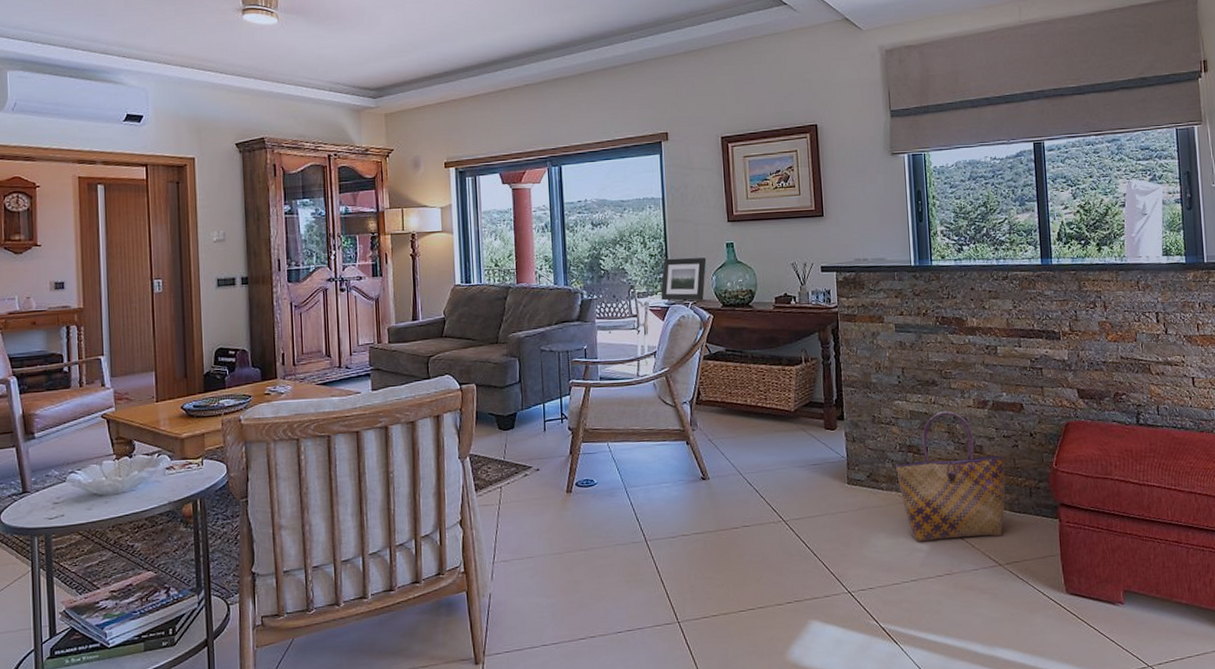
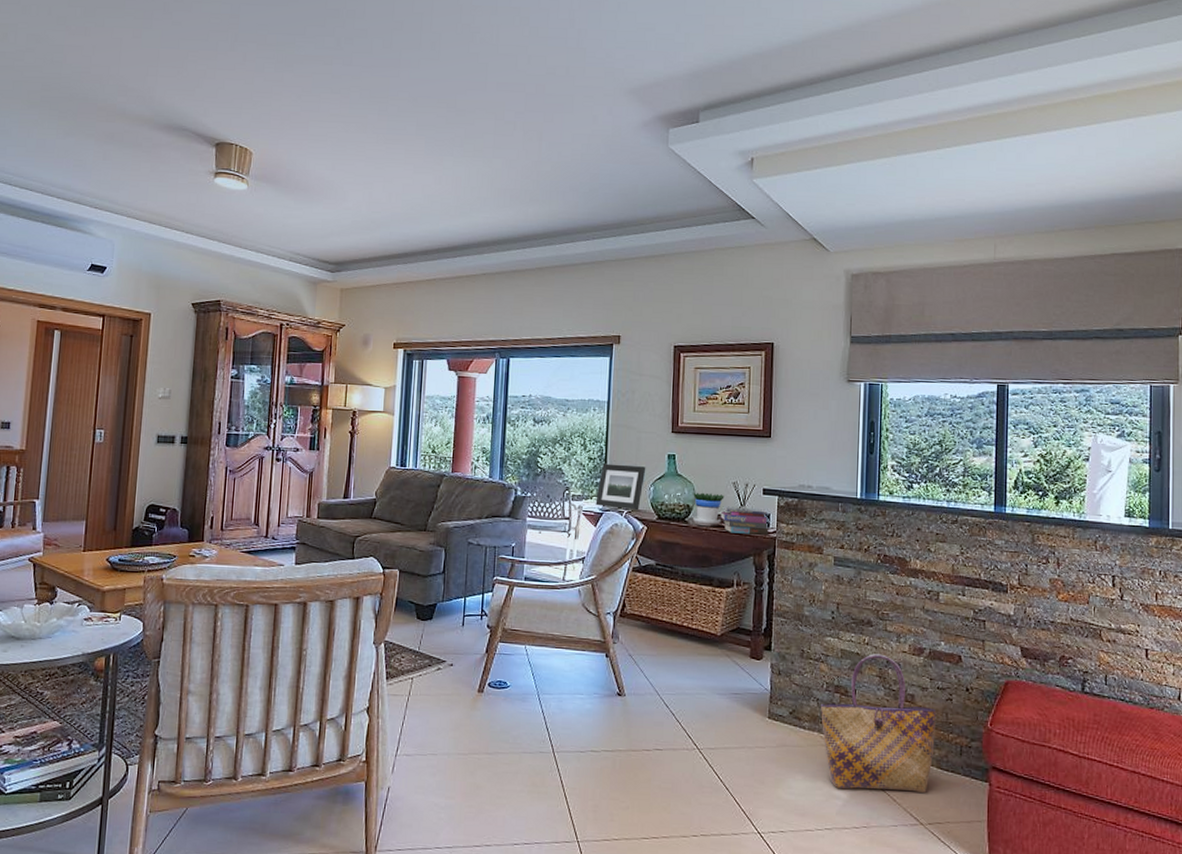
flowerpot: none [754,276,785,309] -> present [692,492,724,527]
books: none [782,286,831,312] -> present [720,506,769,535]

